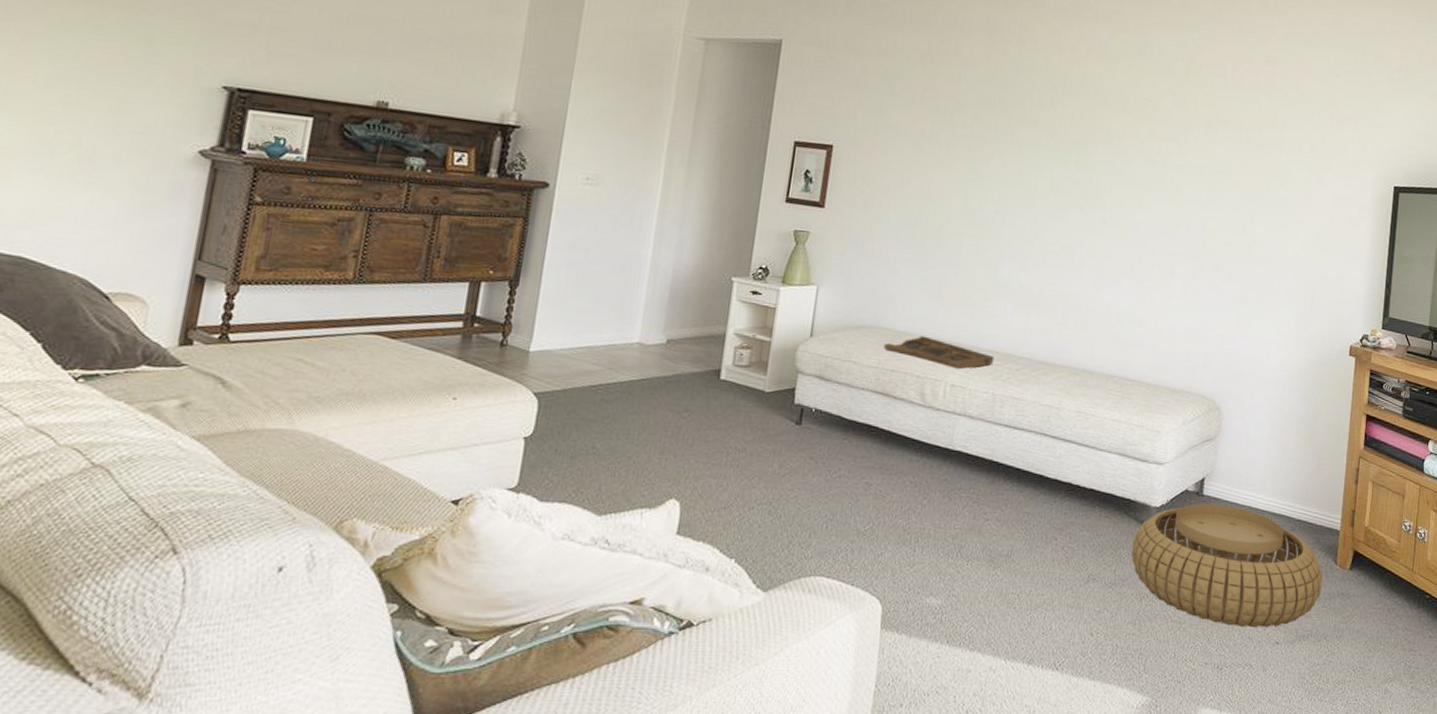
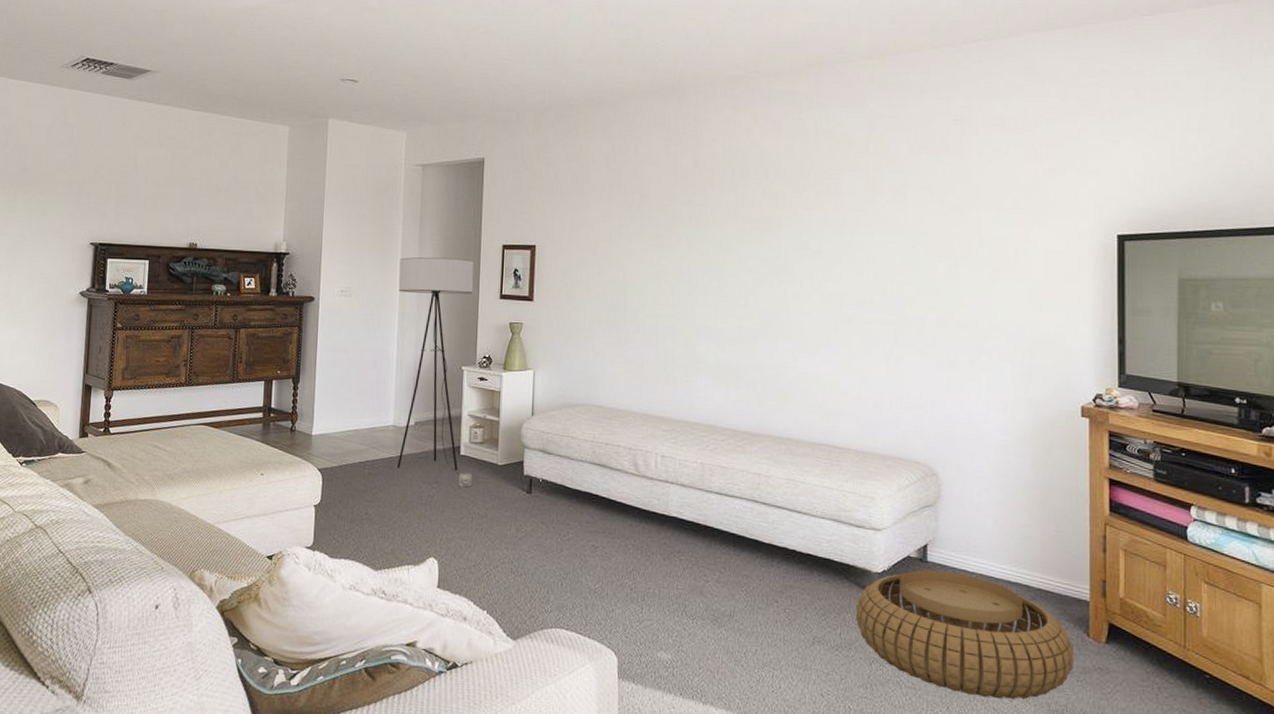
floor lamp: none [639,145,758,417] -> present [397,257,474,487]
decorative tray: present [883,336,994,370] -> none [597,411,700,442]

